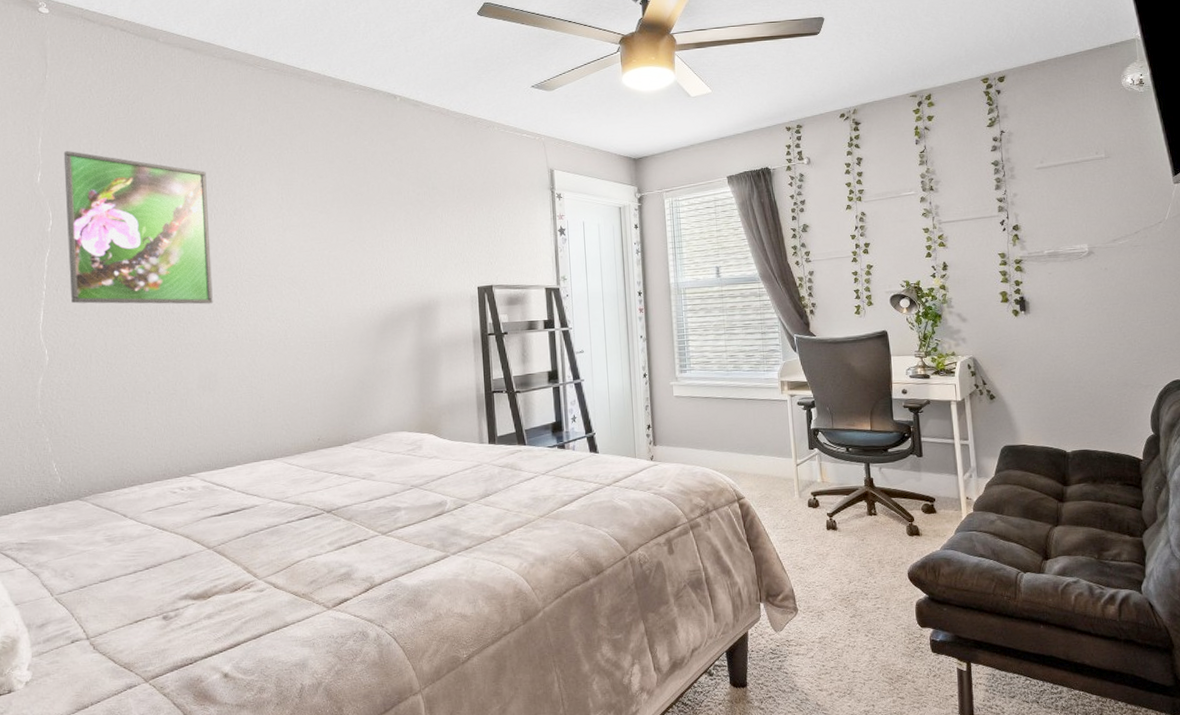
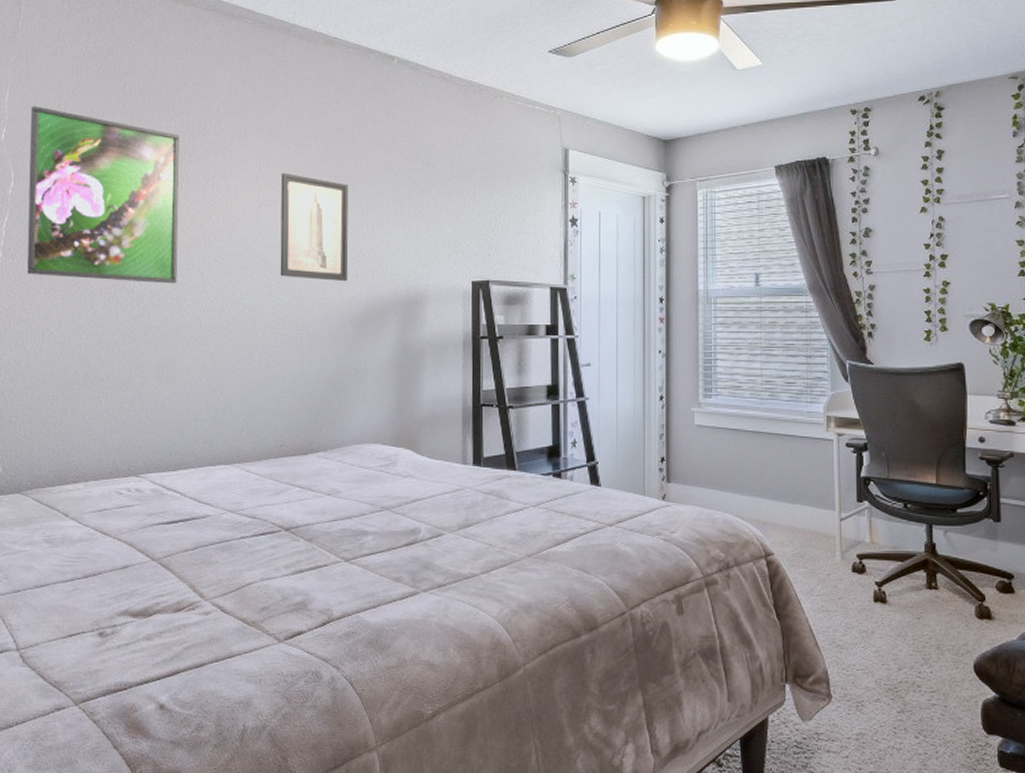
wall art: none [302,201,369,294] -> present [280,172,349,282]

